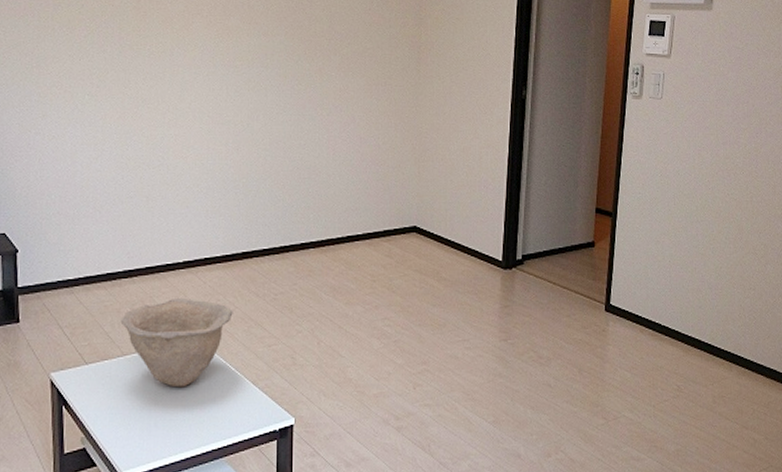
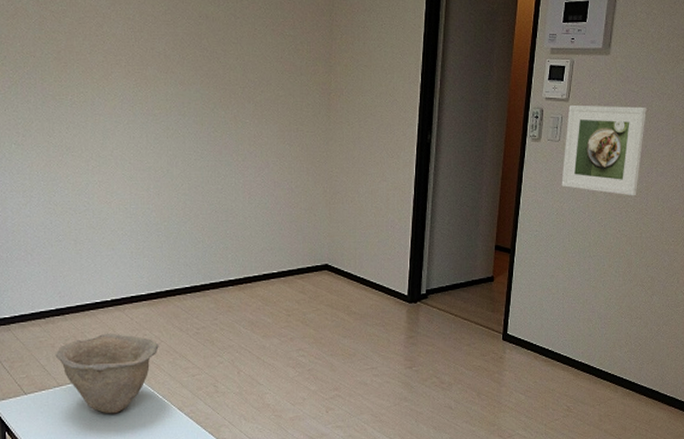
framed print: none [665,62,753,158] -> present [561,106,647,196]

